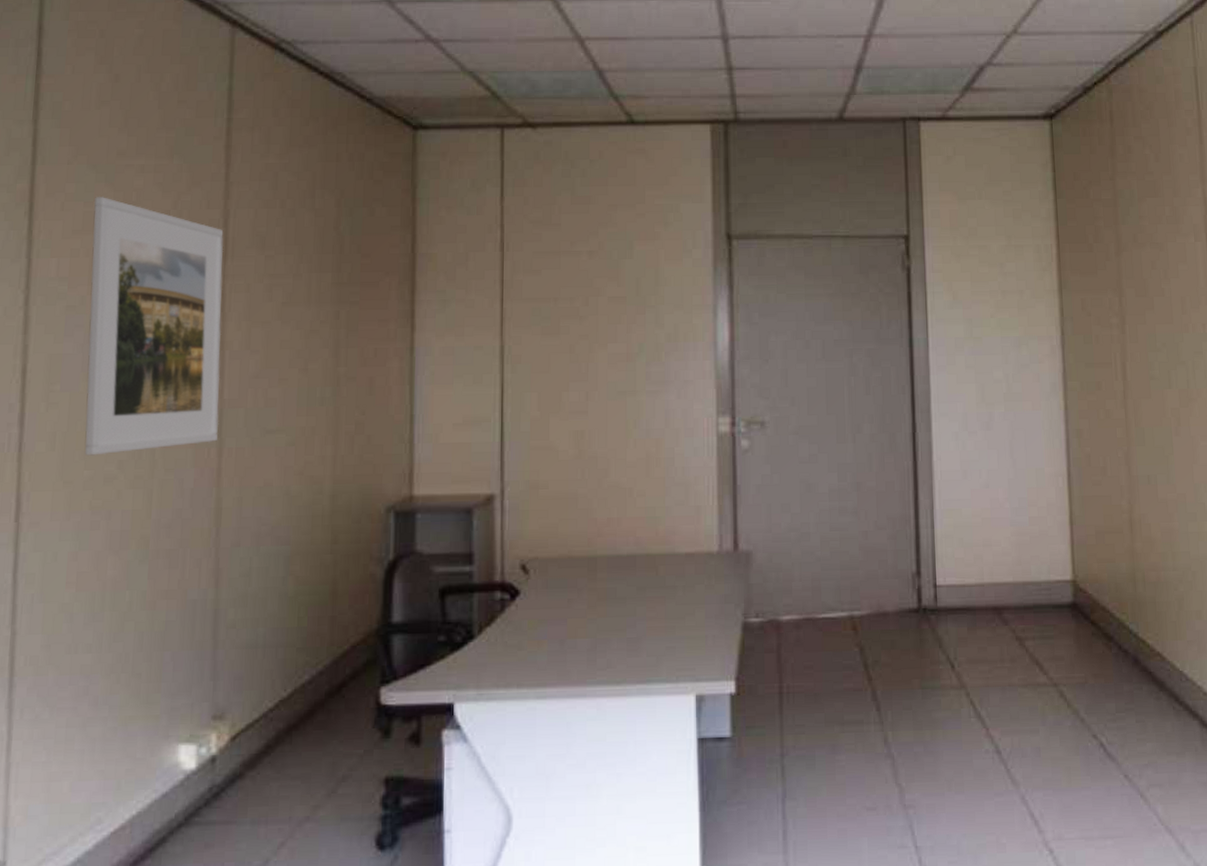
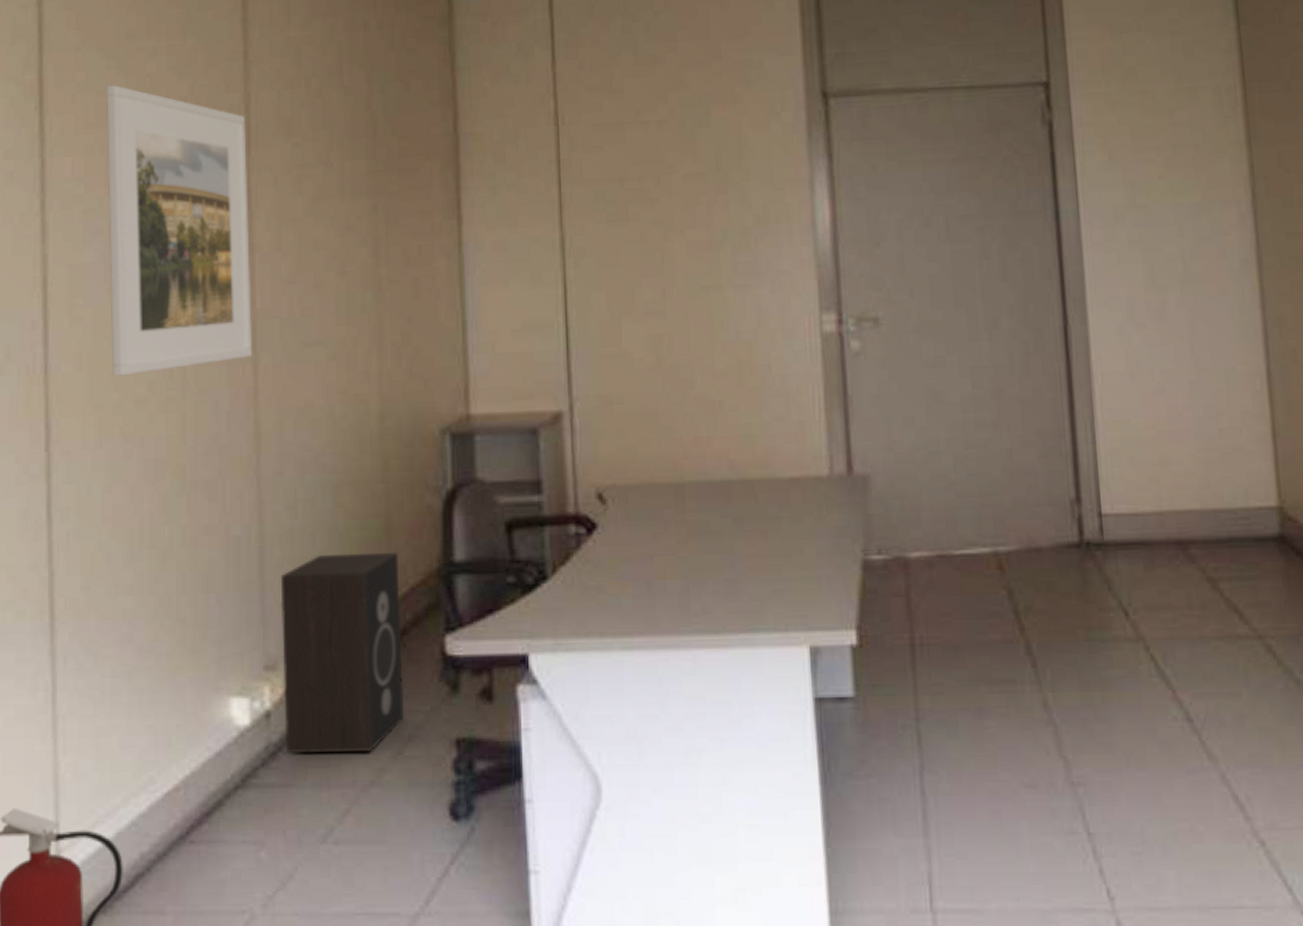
speaker: none [228,614,343,793] -> present [280,552,404,753]

